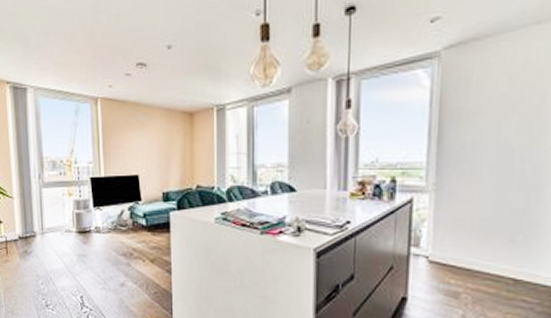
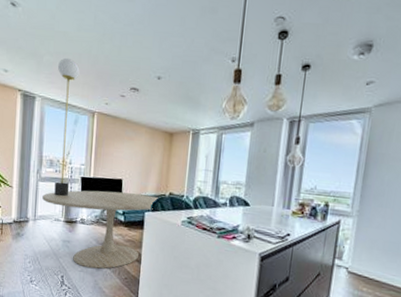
dining table: none [48,191,183,284] -> present [42,190,158,269]
lamp: none [49,36,79,203] -> present [54,57,80,197]

